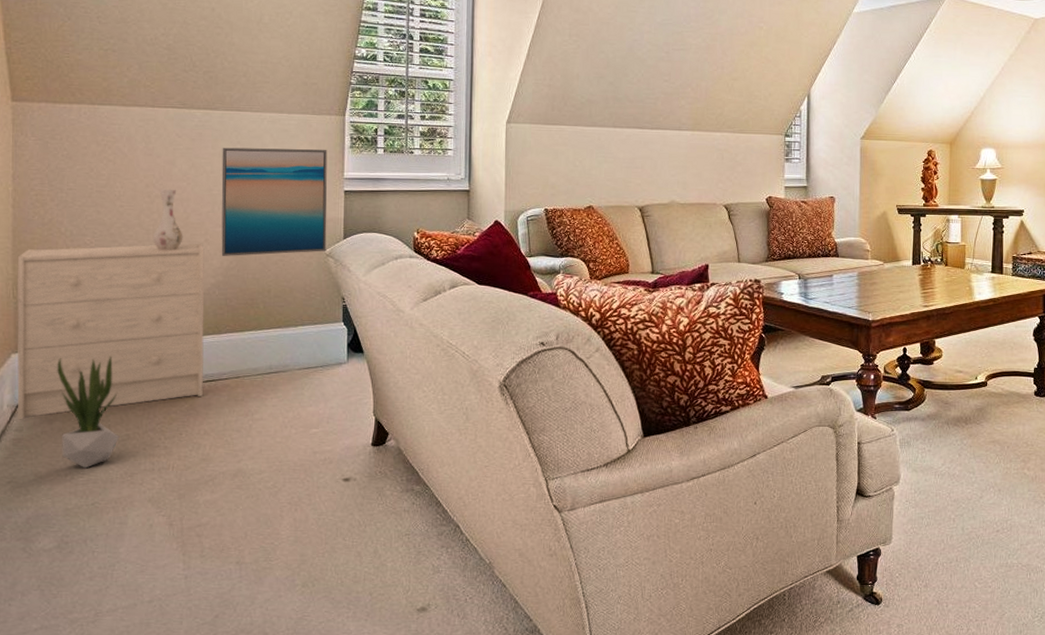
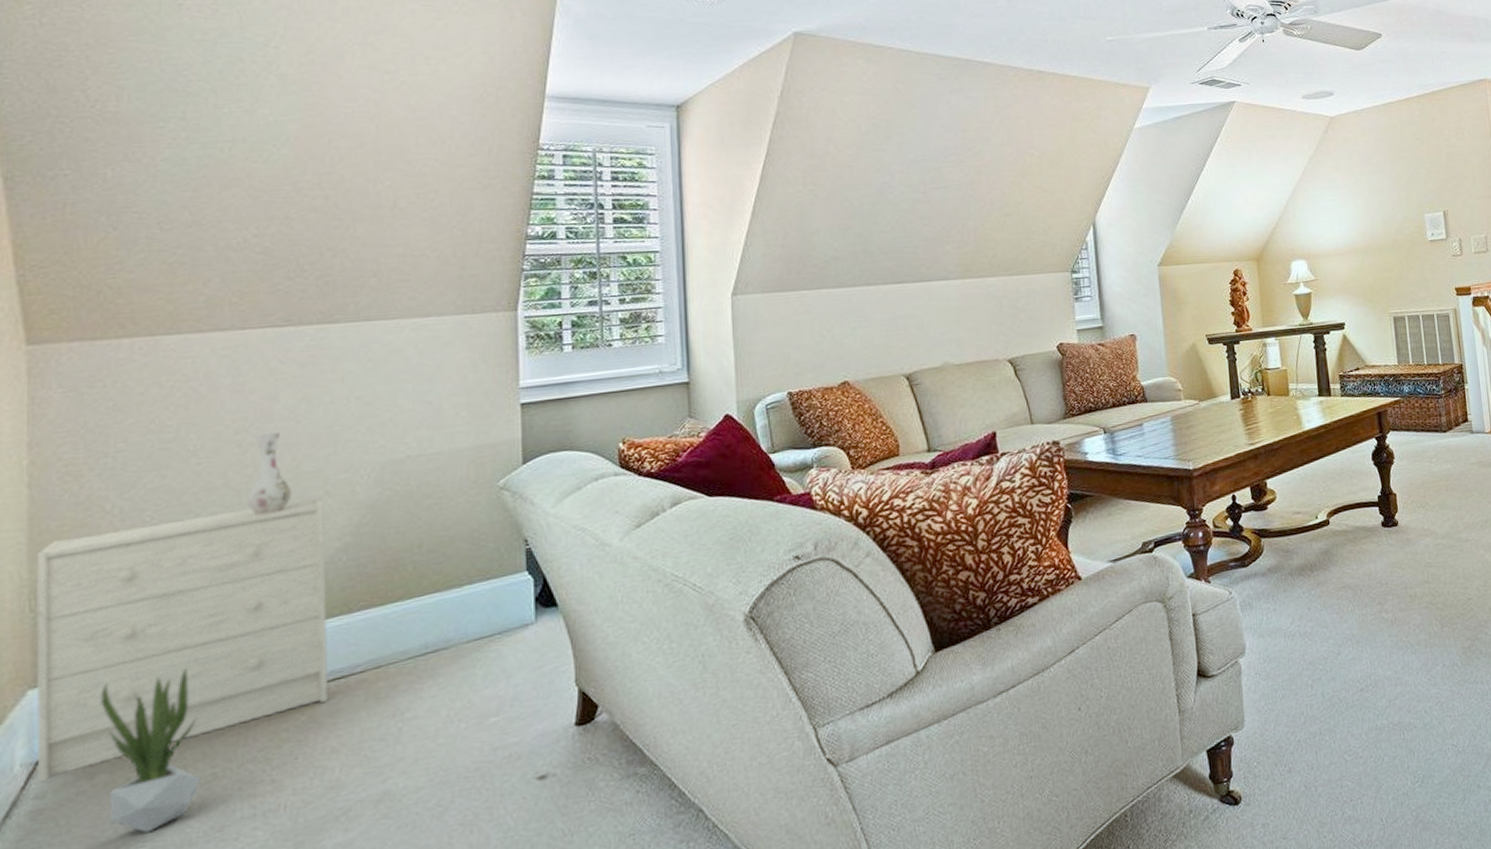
wall art: present [221,147,327,256] -> none [346,356,499,510]

